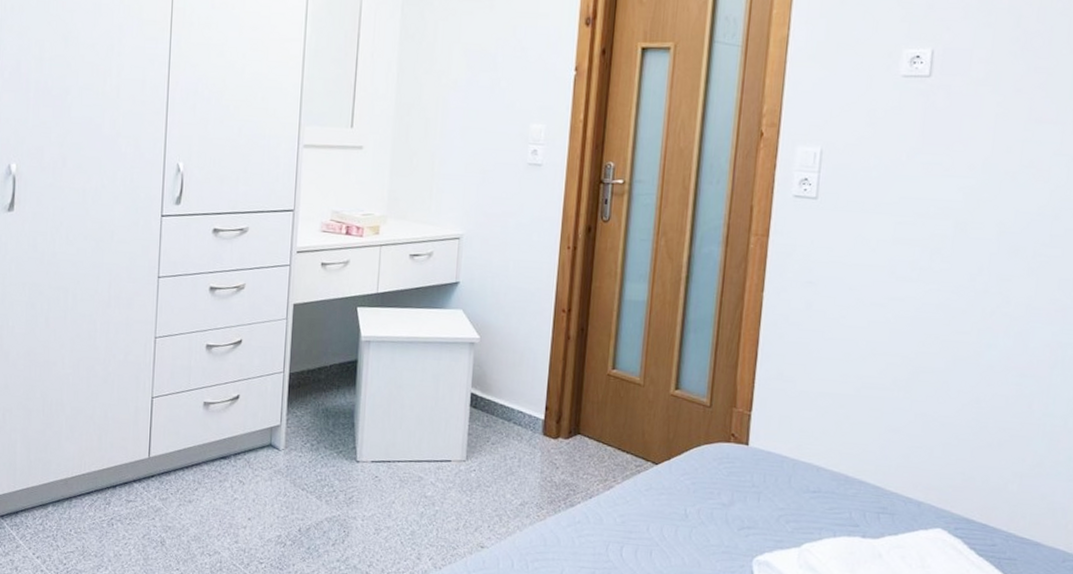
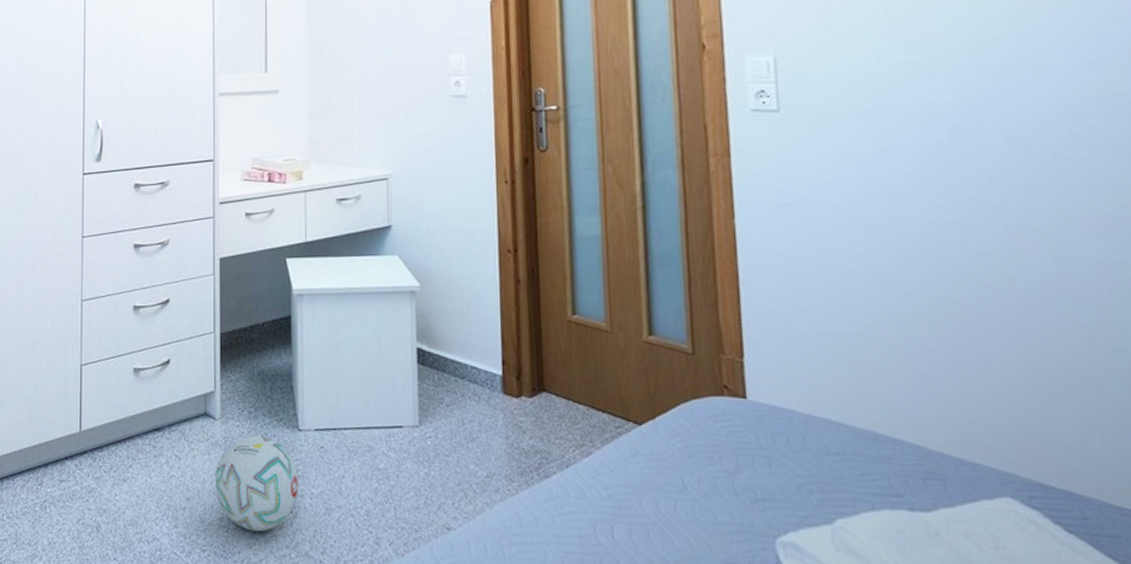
ball: none [275,465,353,548] -> present [215,435,299,532]

